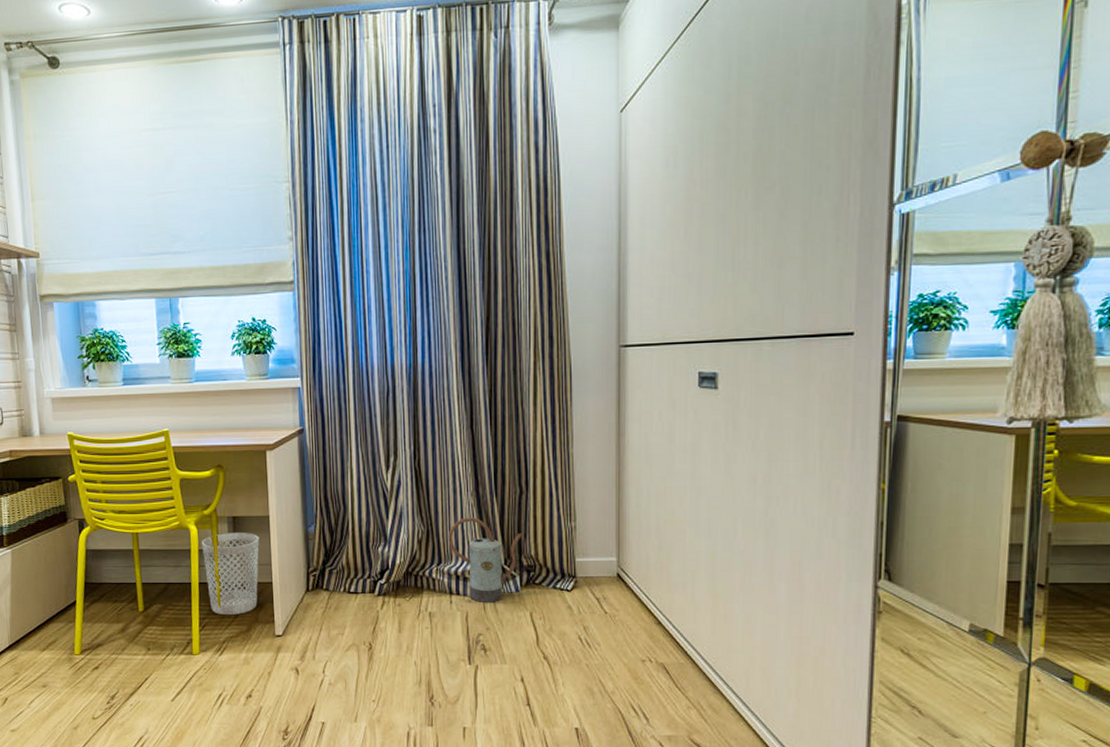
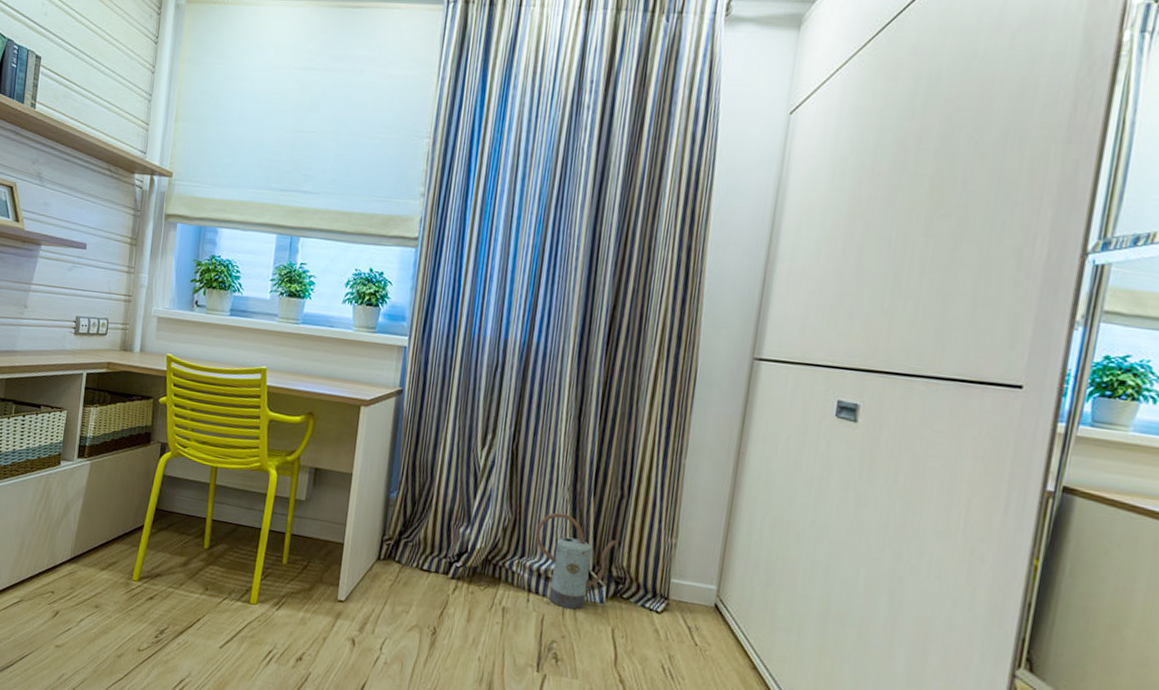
wastebasket: present [202,533,259,616] -> none [276,483,338,571]

